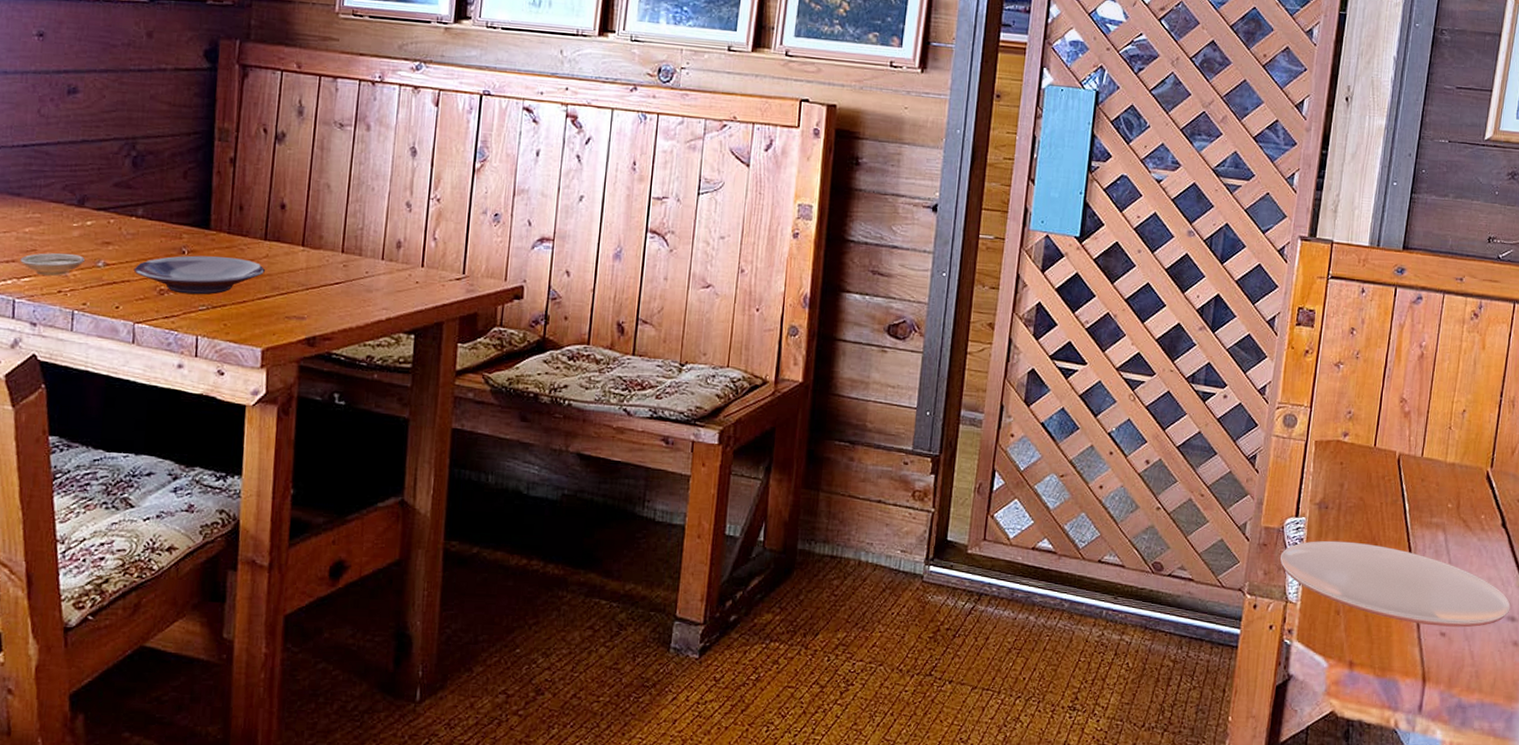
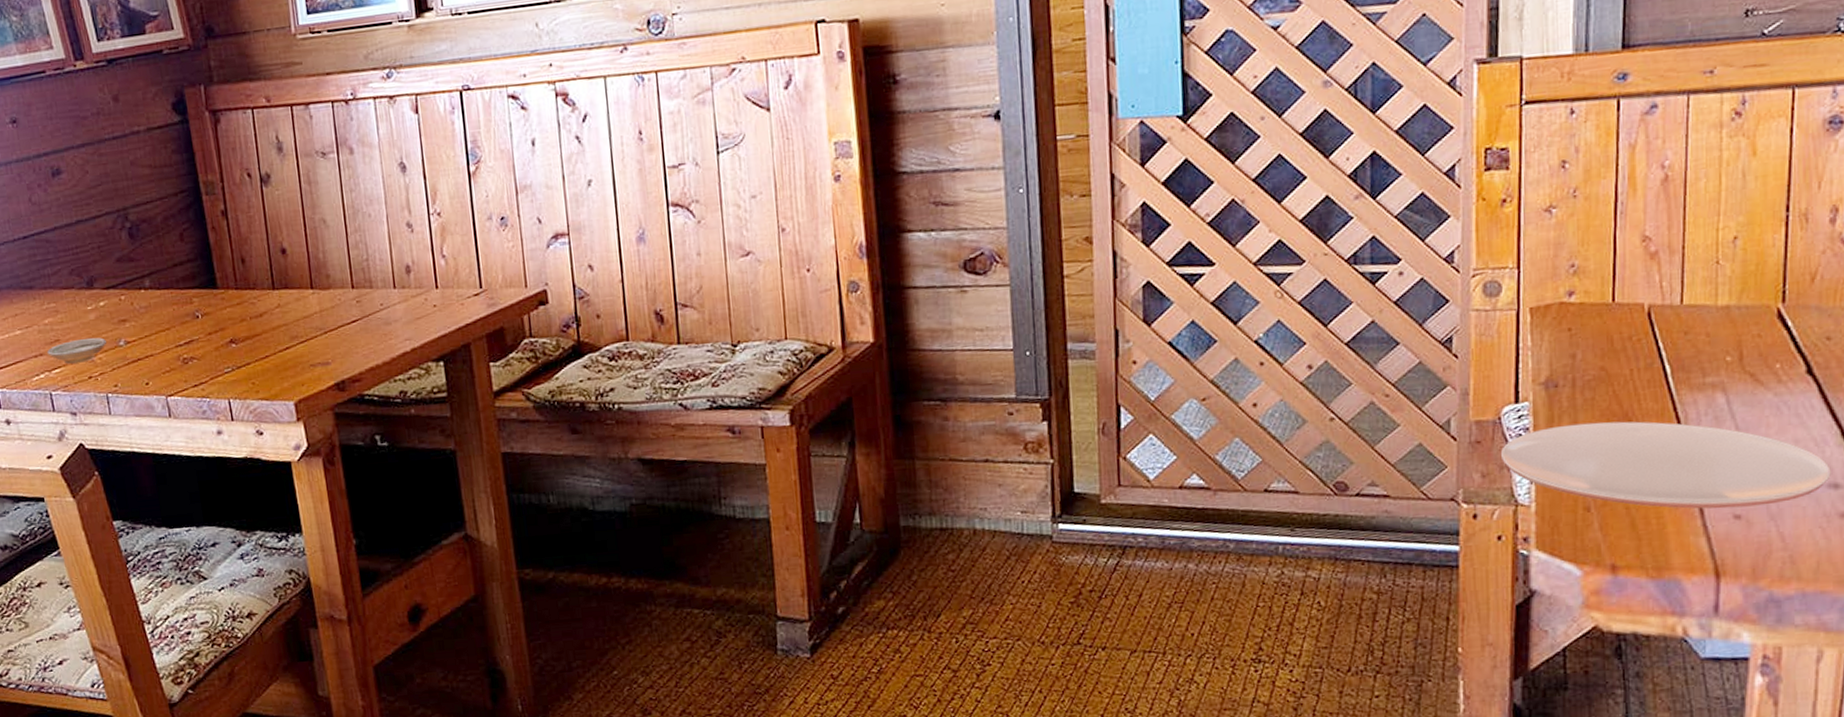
saucer: present [133,255,266,295] -> none [154,313,281,360]

